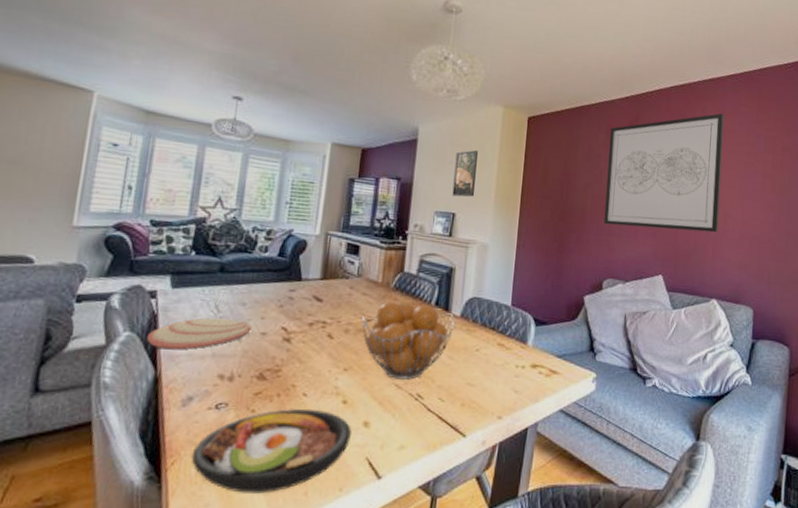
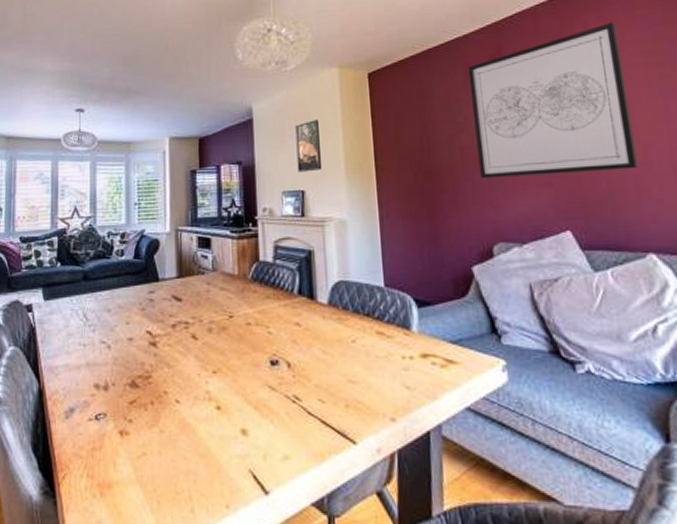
plate: present [146,317,252,350] -> none [28,326,118,361]
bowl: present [191,408,351,494] -> none [79,416,230,510]
fruit basket: present [361,301,455,380] -> none [222,293,323,380]

